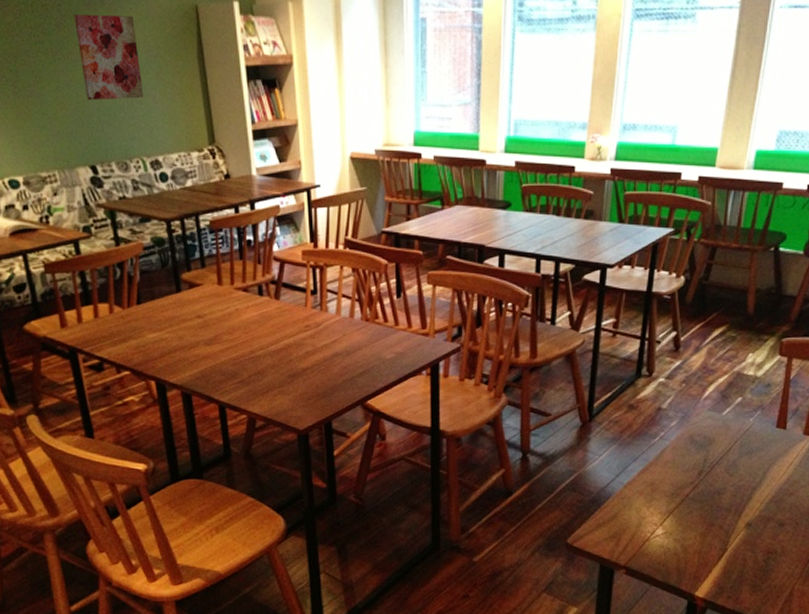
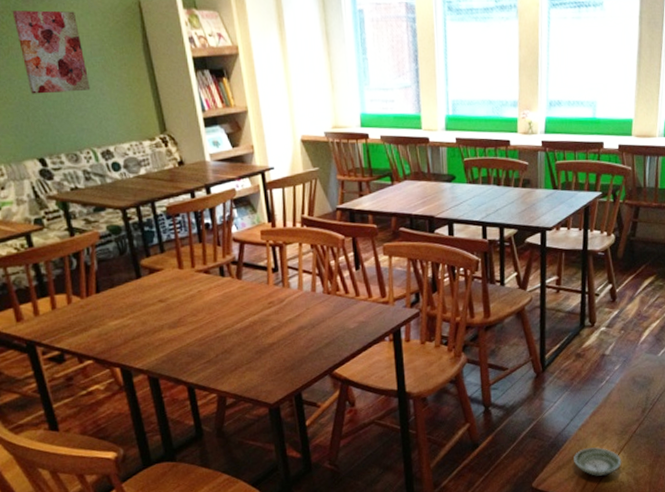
saucer: none [615,508,670,539] -> present [574,447,622,476]

